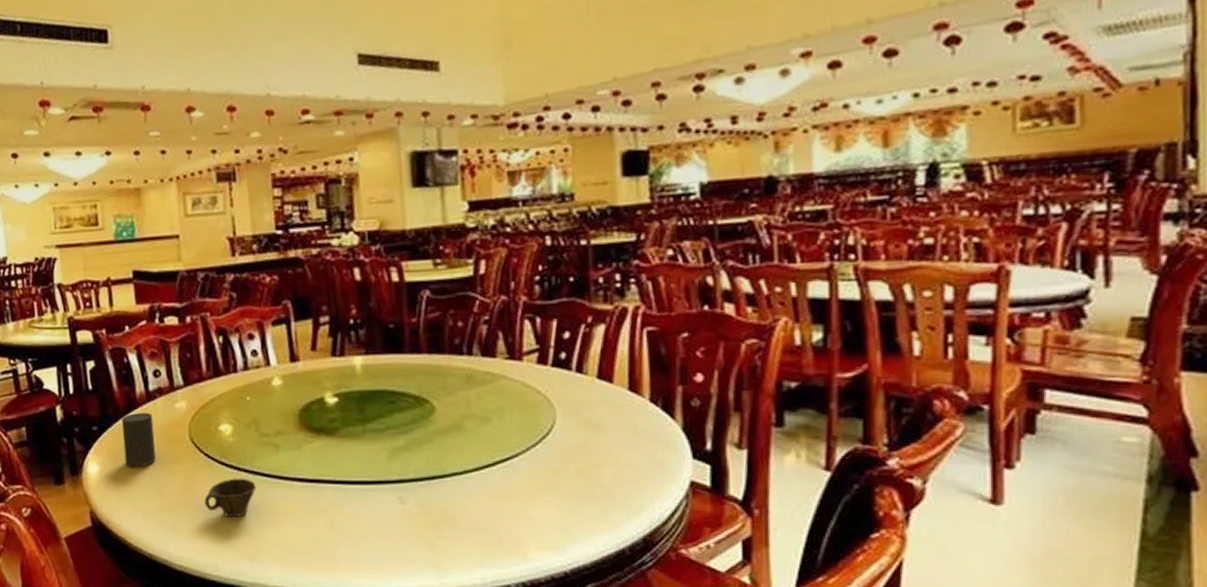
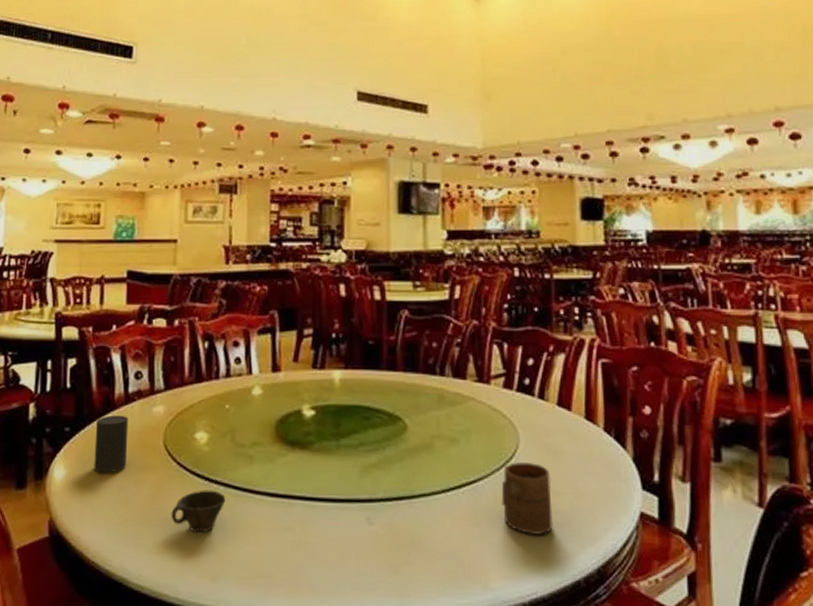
cup: none [538,437,595,508] -> present [501,462,553,536]

